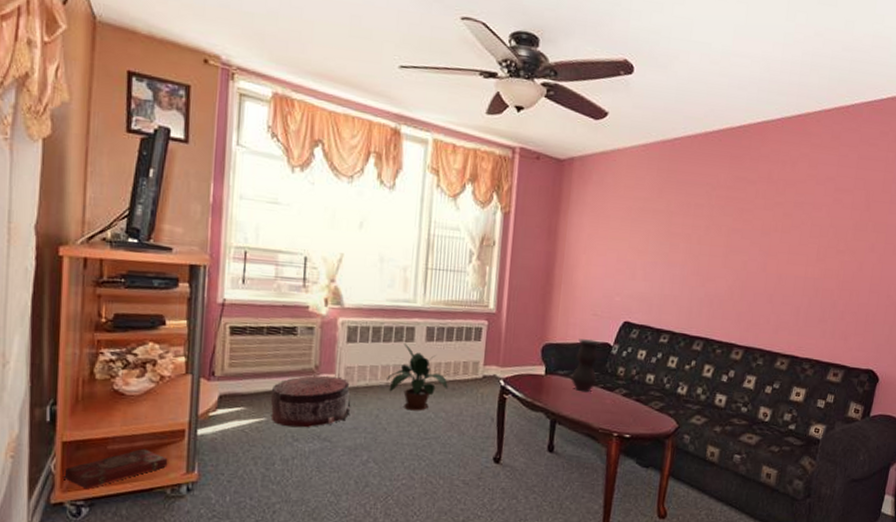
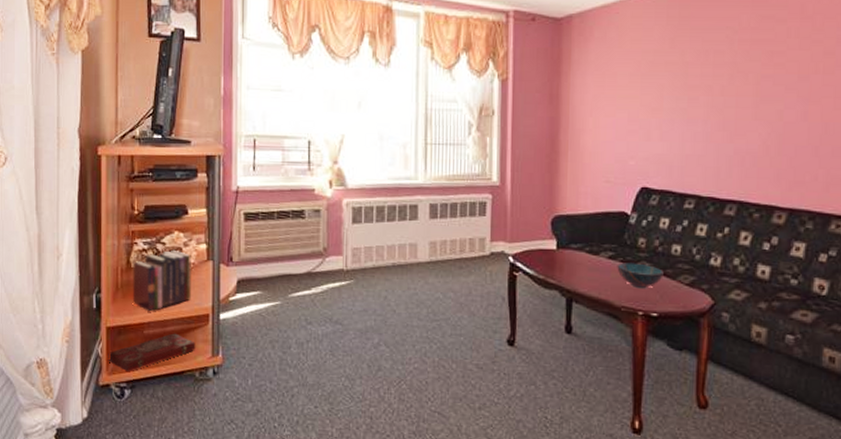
books: none [95,361,168,425] -> present [132,249,192,311]
pouf: present [270,374,351,428] -> none [284,257,360,311]
potted plant: present [387,343,448,411] -> none [393,222,455,292]
vase: present [571,338,600,393] -> none [585,208,616,267]
decorative bowl: none [597,389,639,413] -> present [617,262,665,289]

